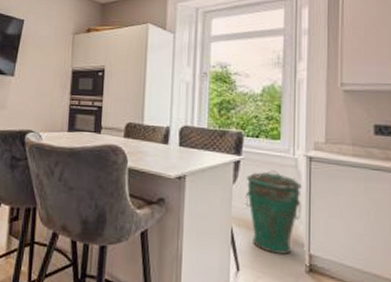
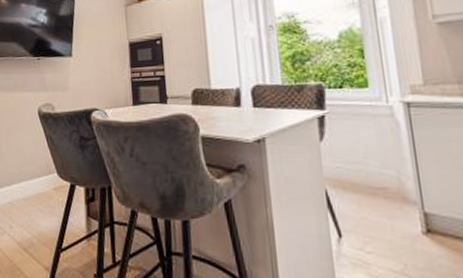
trash can: present [245,170,302,256] -> none [334,122,407,216]

